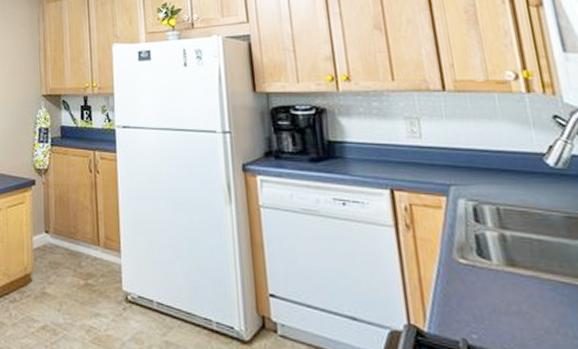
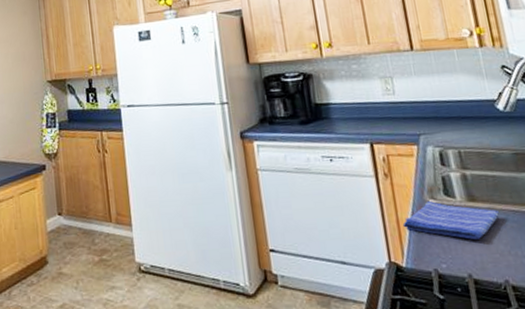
dish towel: none [425,261,547,311] -> present [402,201,500,240]

